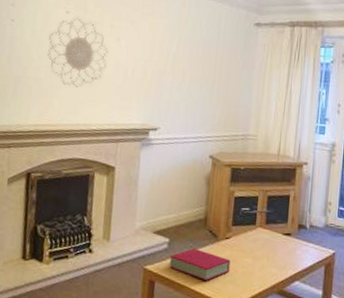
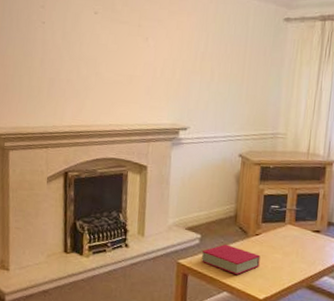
decorative wall piece: present [48,17,108,87] -> none [78,17,137,88]

